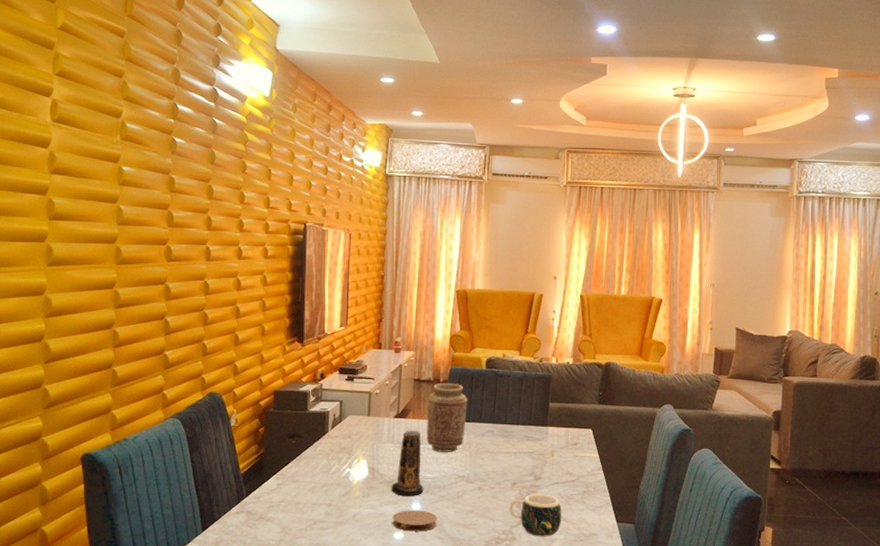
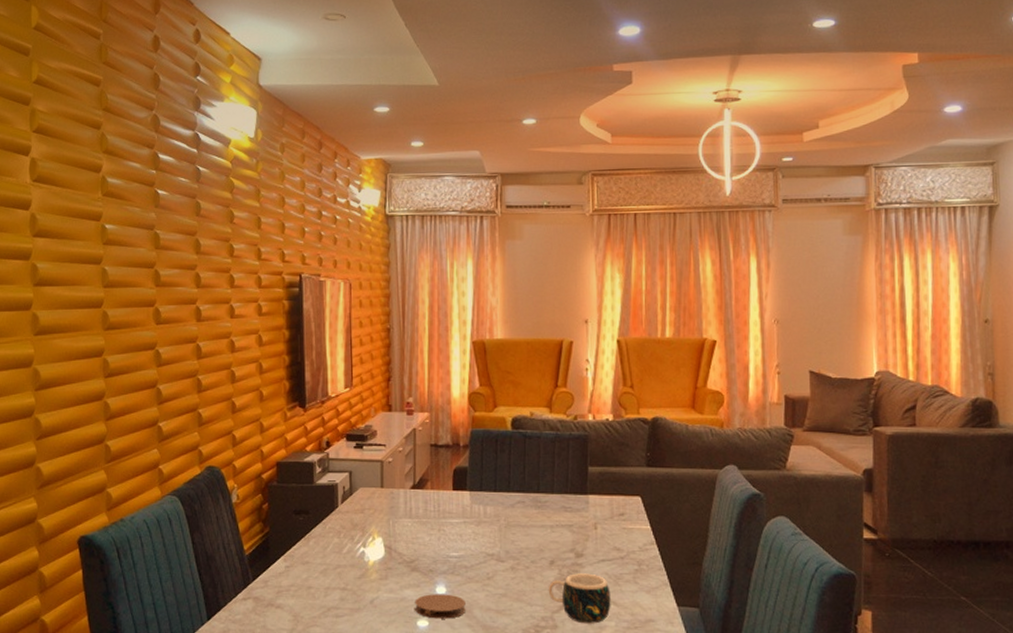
candle: present [391,430,424,496] -> none [411,502,449,578]
vase: present [426,382,468,452] -> none [447,447,494,527]

